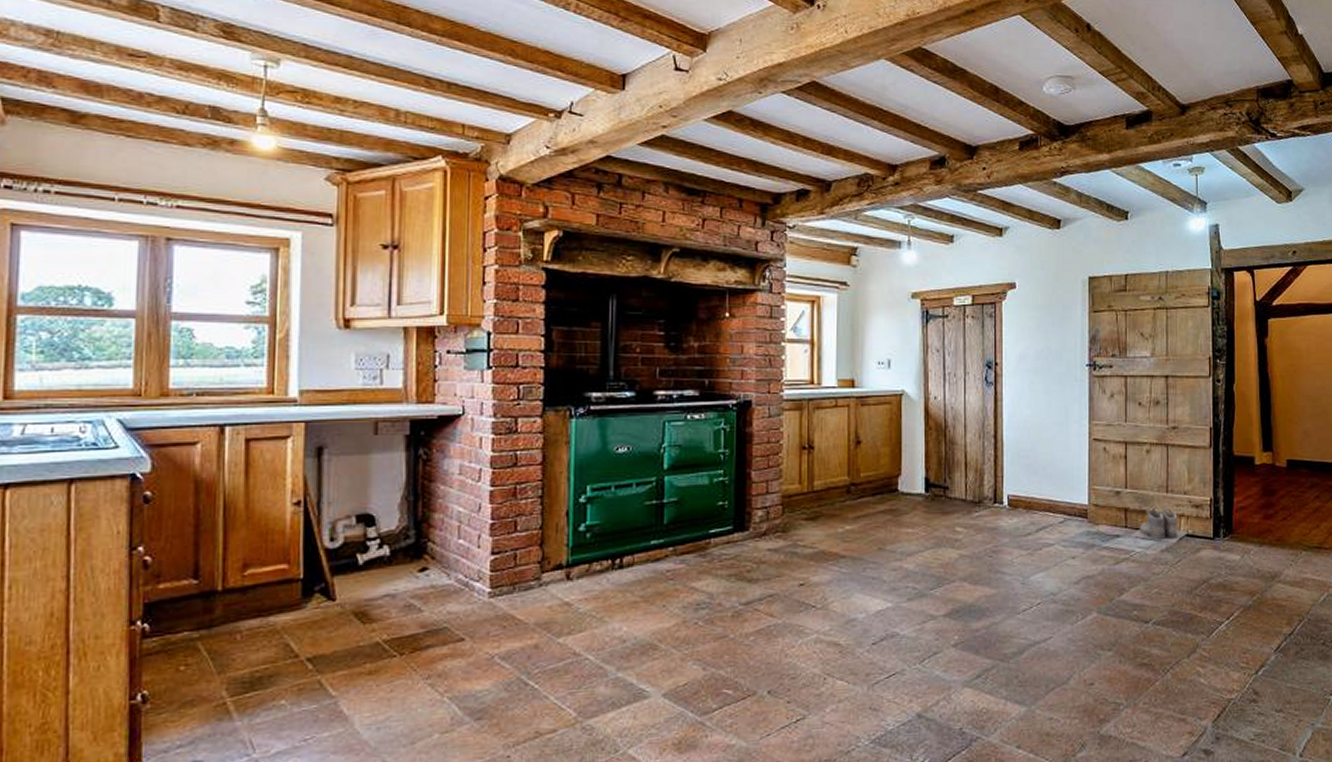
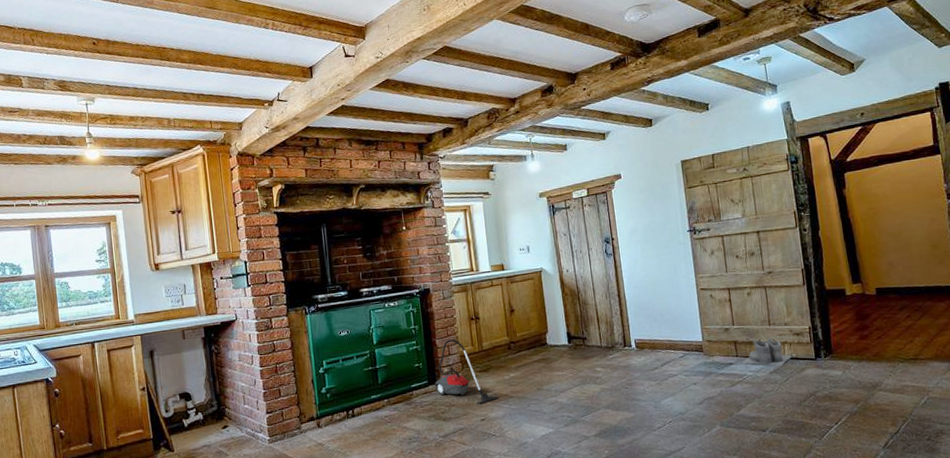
vacuum cleaner: none [743,472,826,565] -> present [435,339,499,405]

